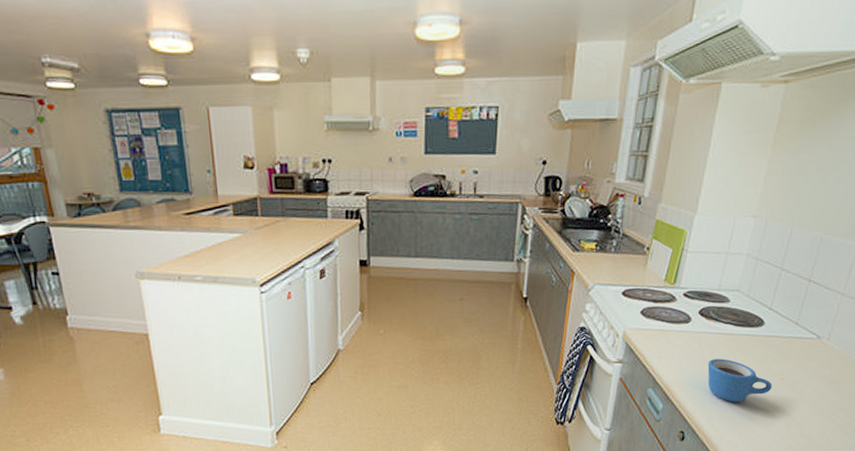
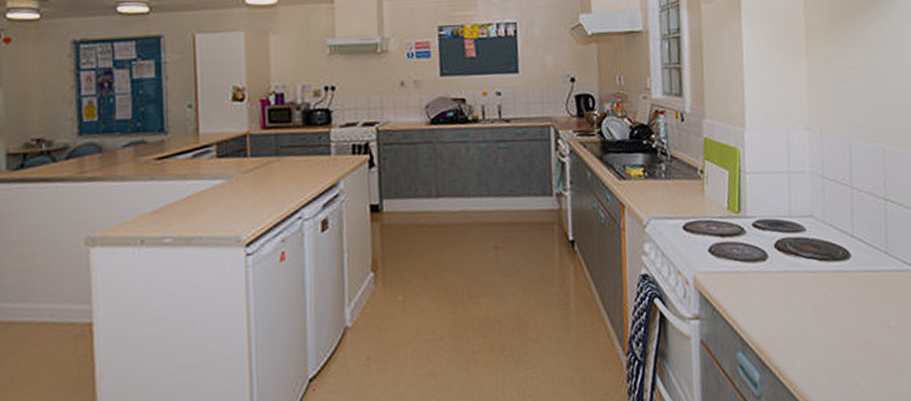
mug: present [707,358,772,402] -> none [799,304,882,363]

